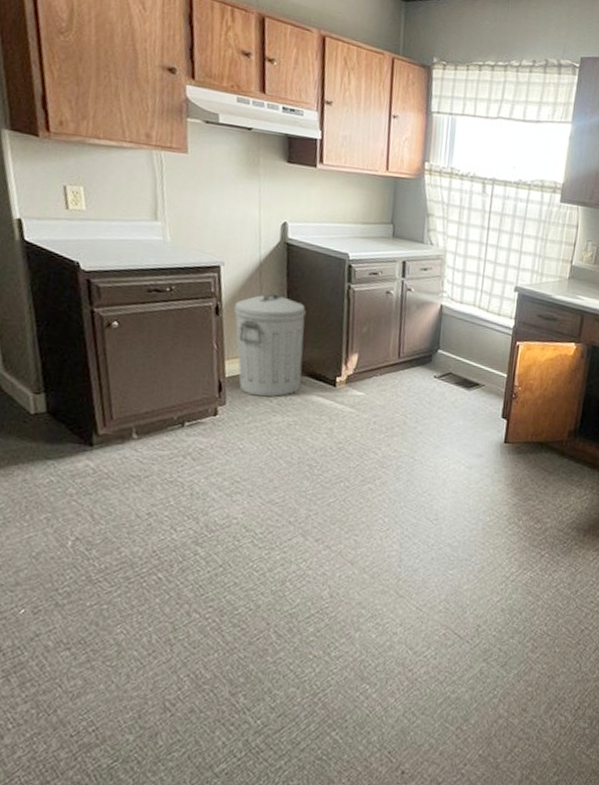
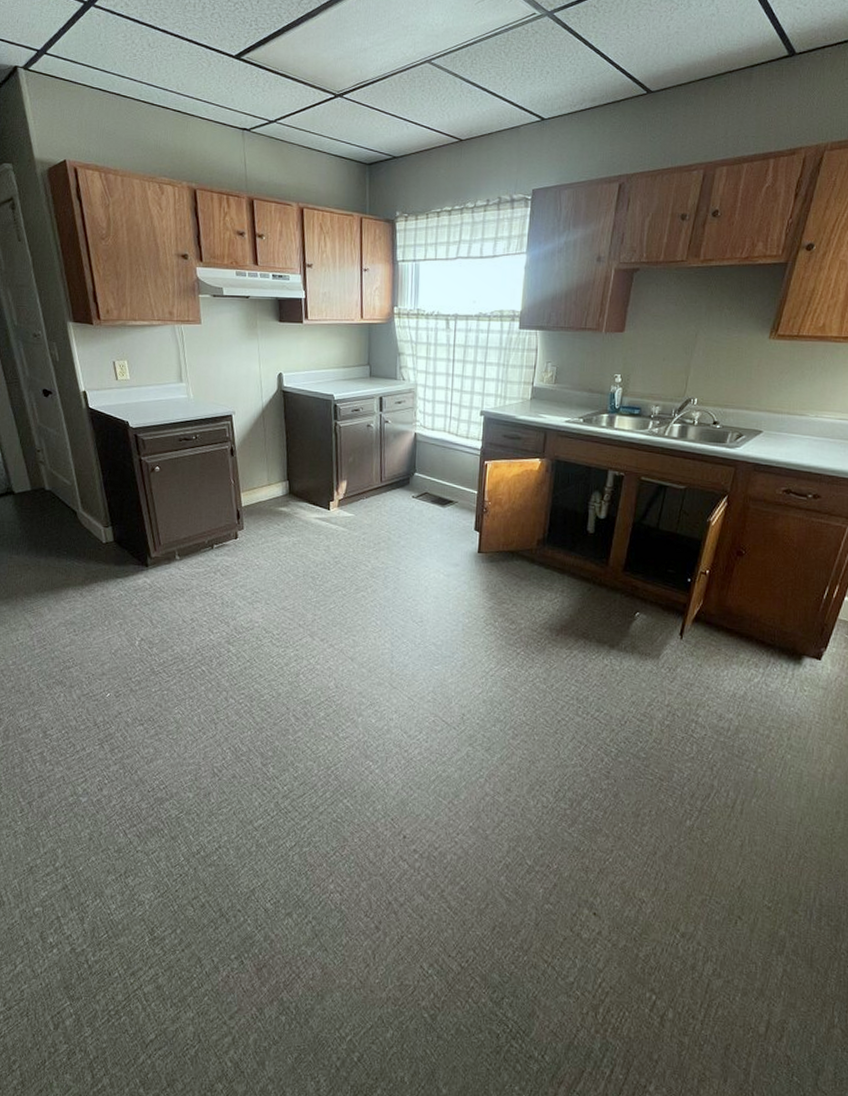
trash can: present [233,293,306,397] -> none [244,435,302,521]

